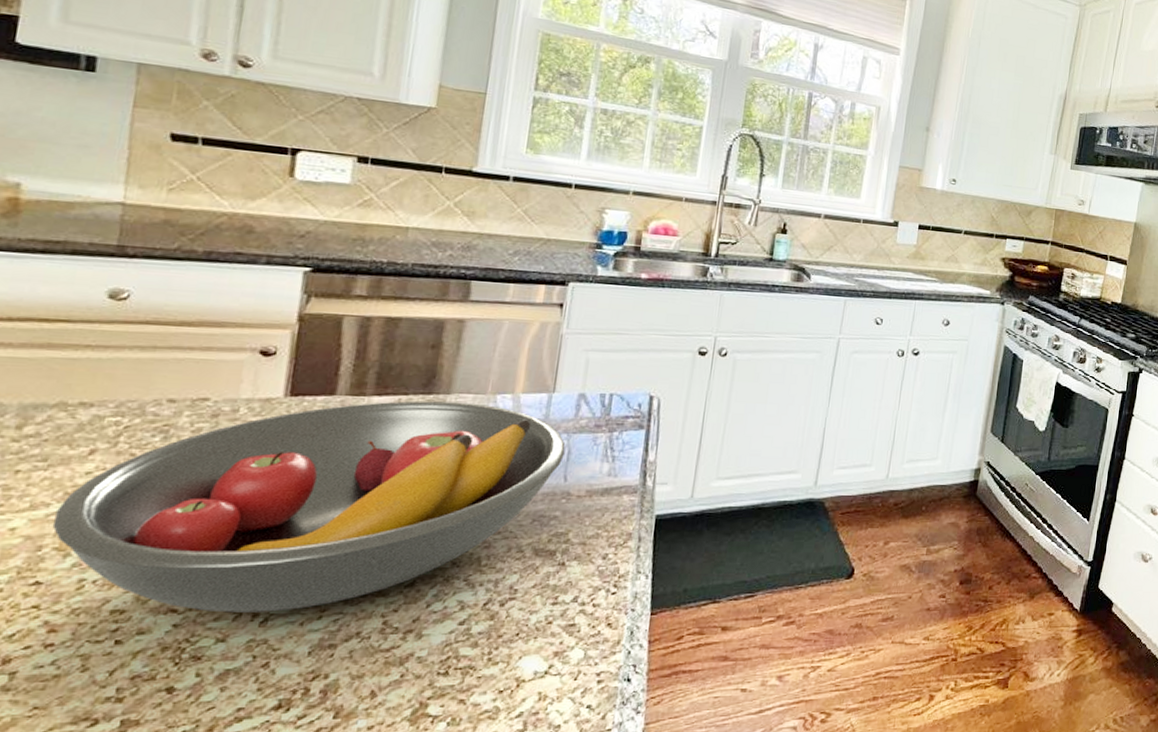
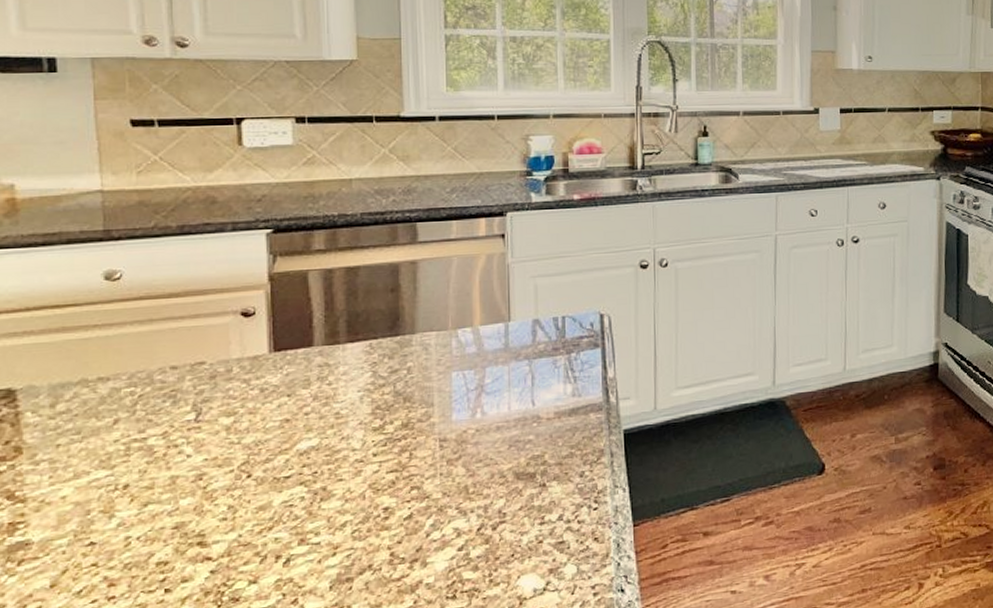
fruit bowl: present [52,400,566,613] -> none [95,340,529,557]

